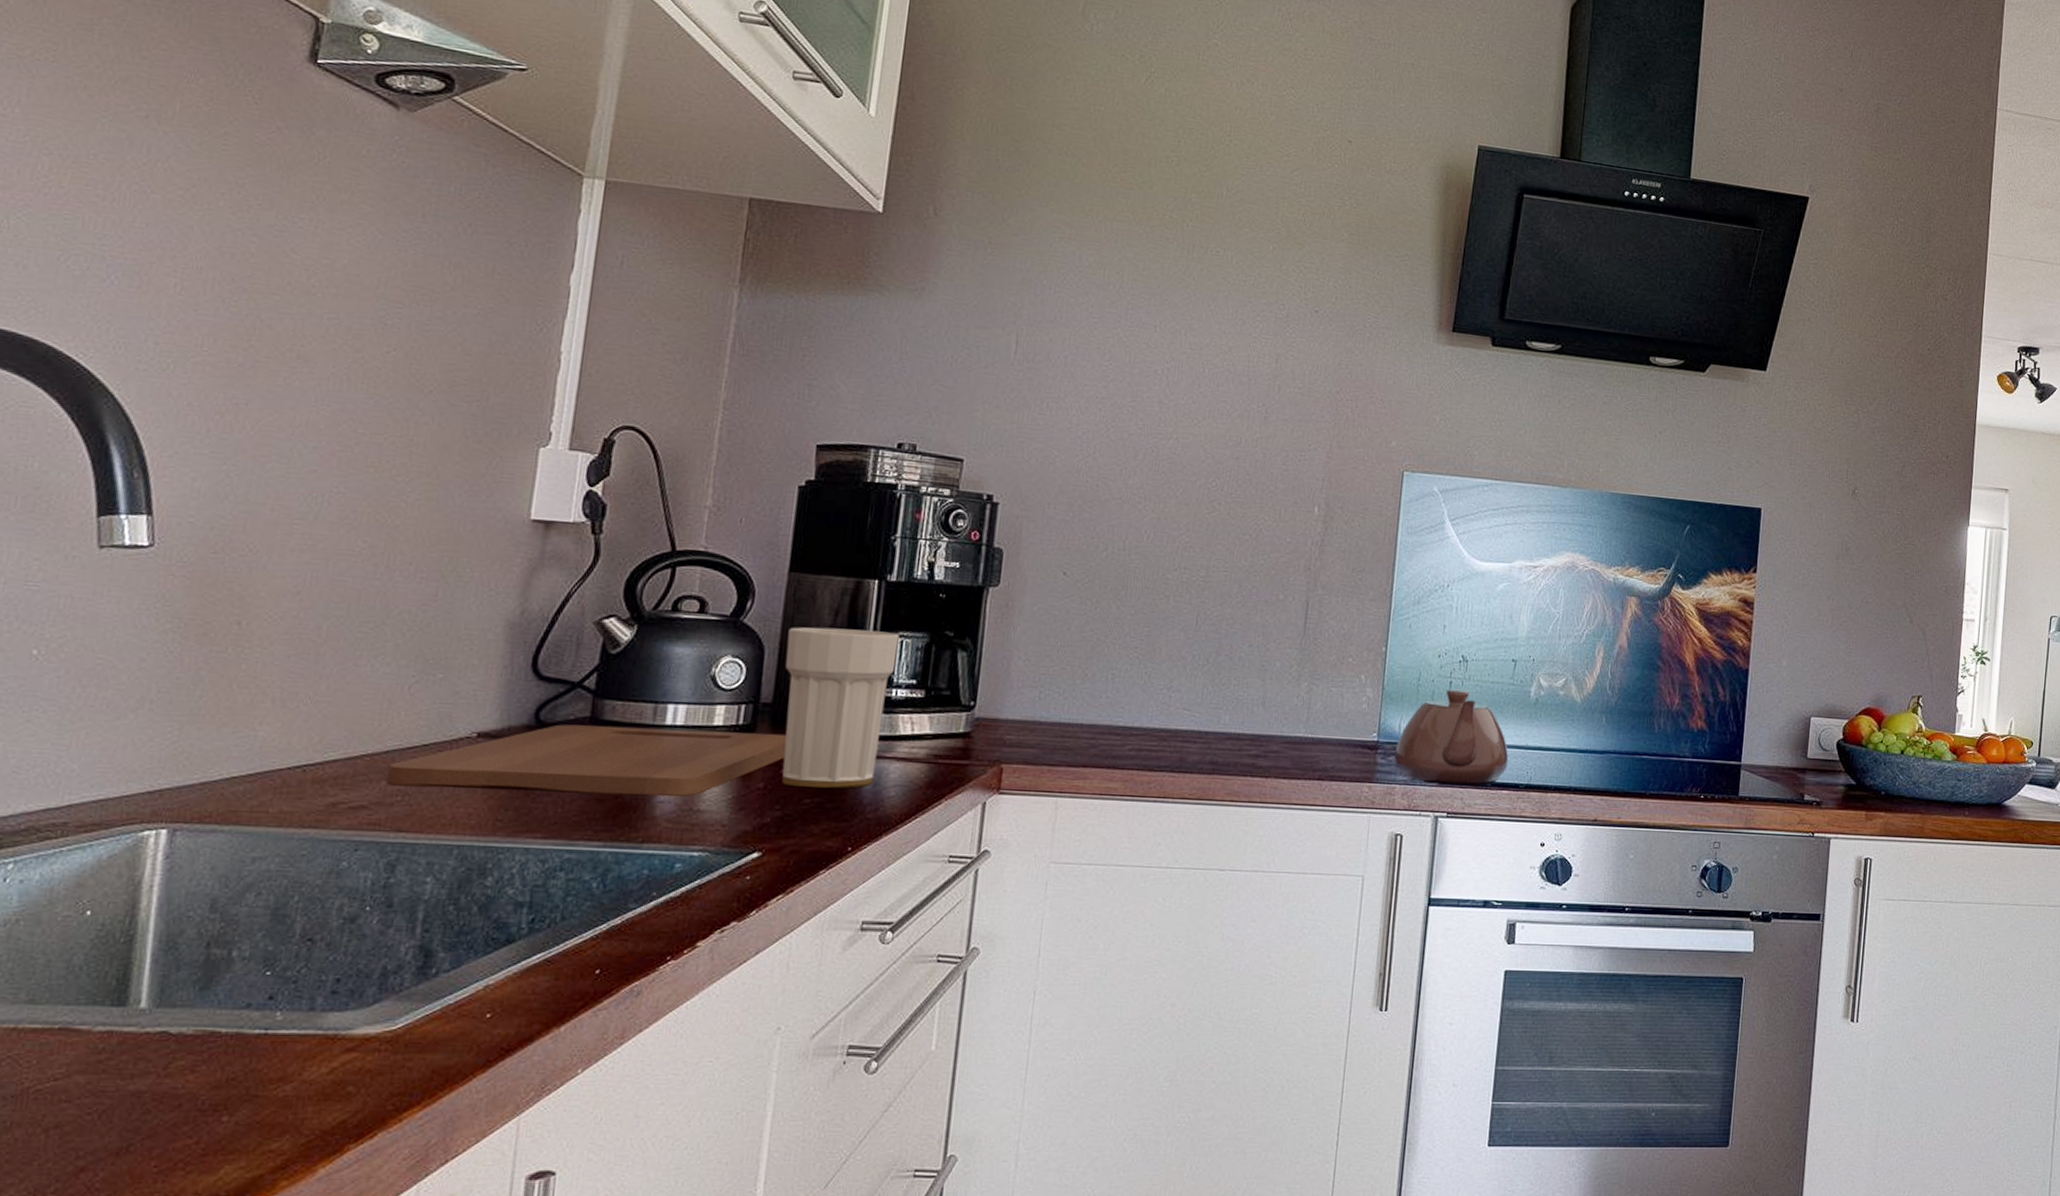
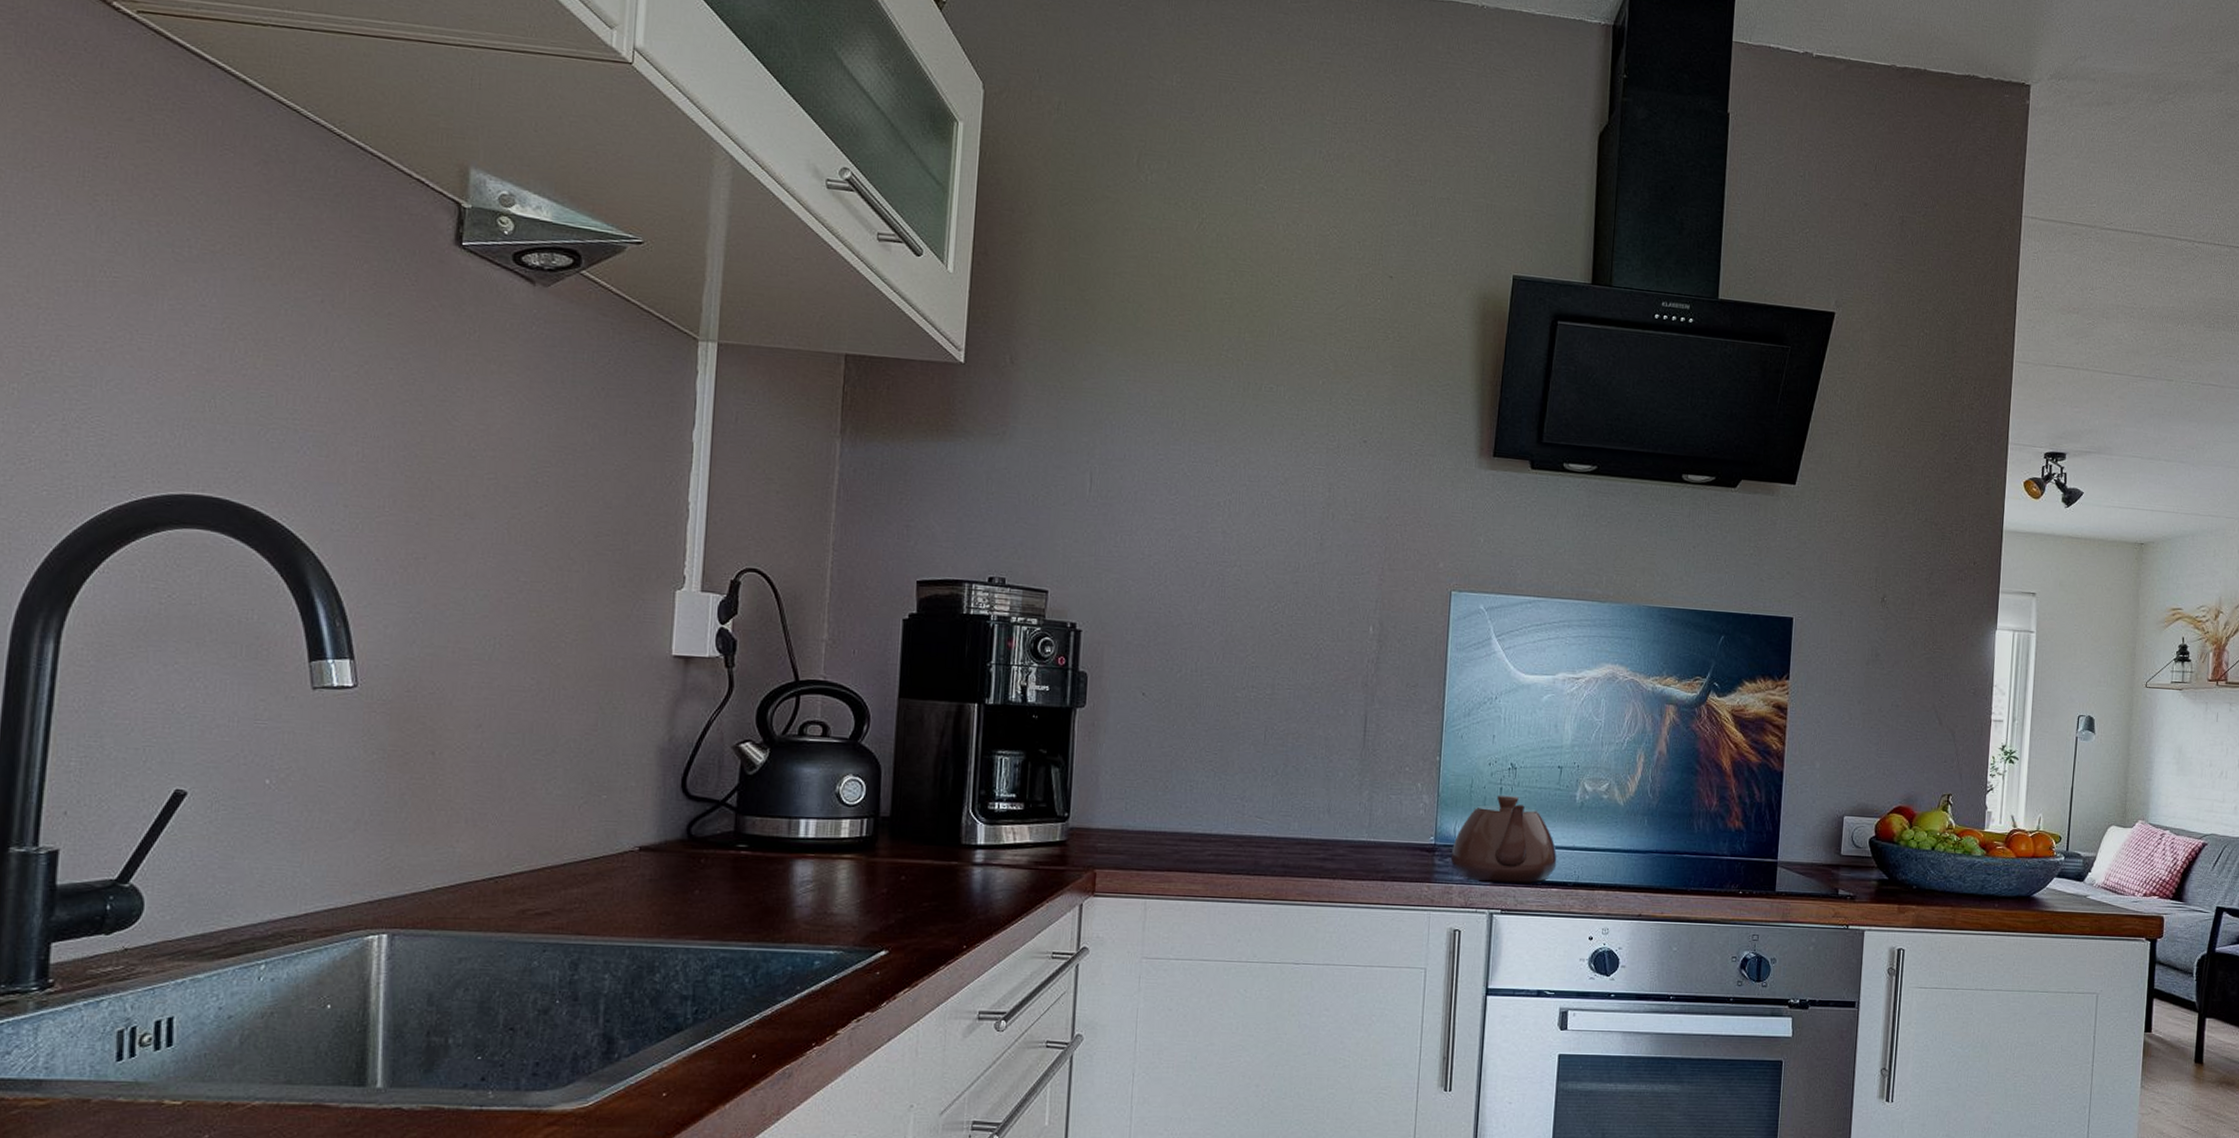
cutting board: present [386,724,788,797] -> none [565,838,905,902]
cup: present [782,627,899,790] -> none [900,747,999,895]

